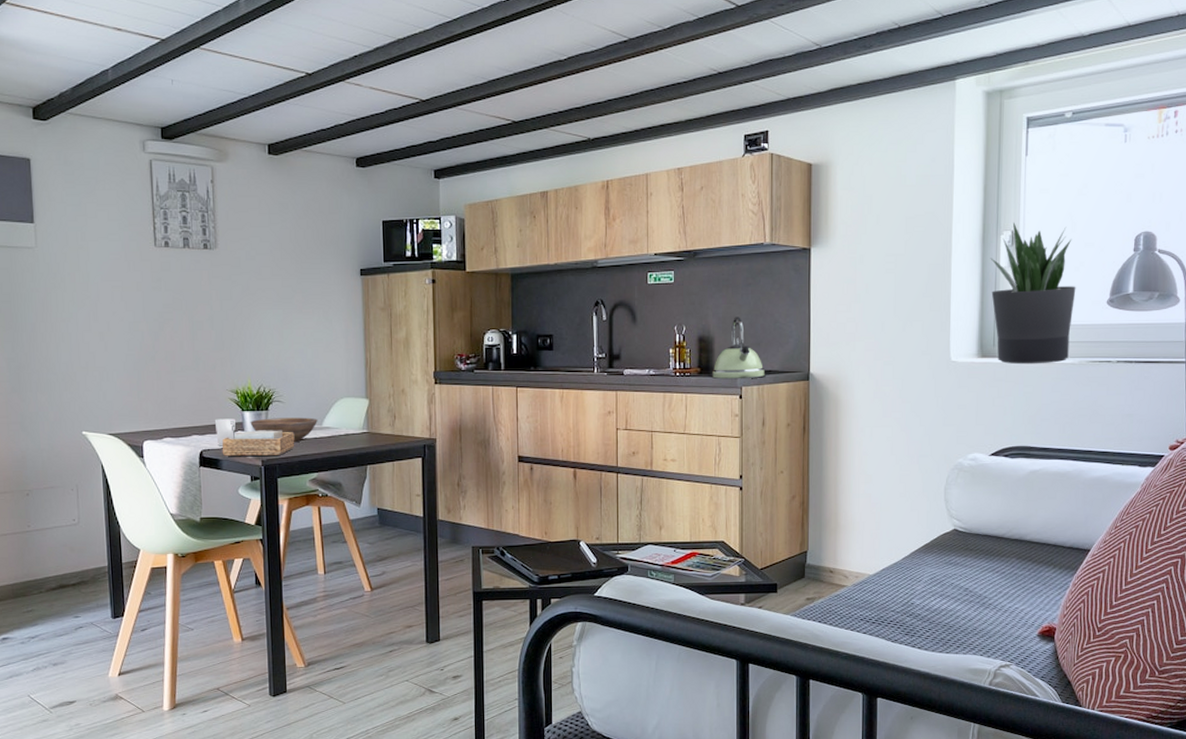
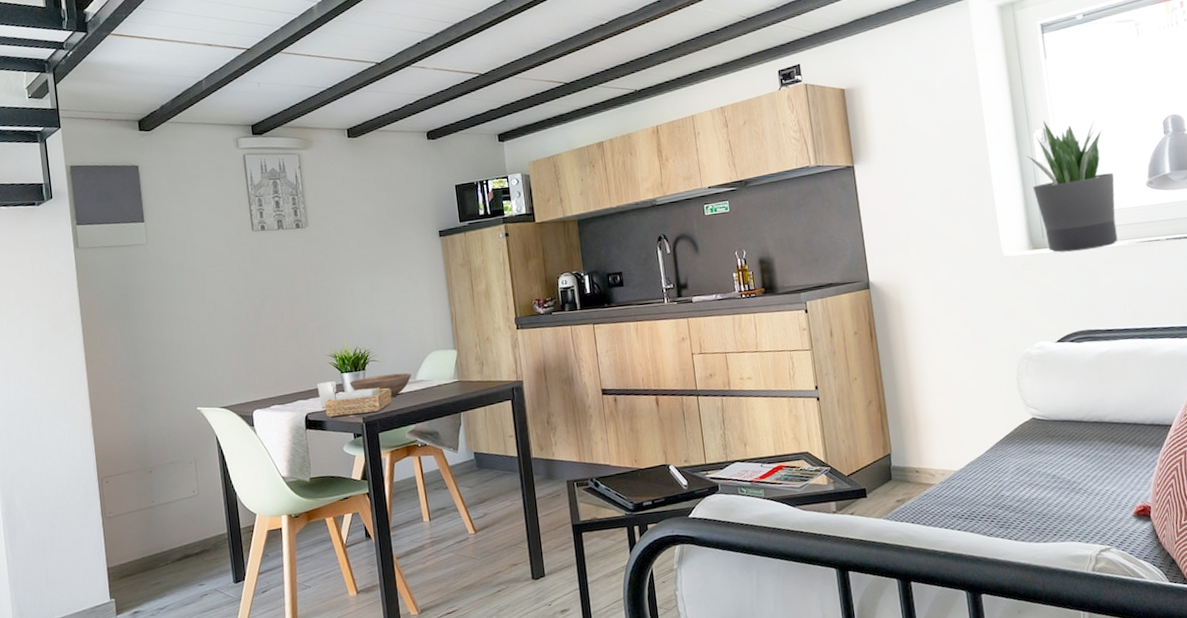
kettle: present [711,317,766,380] -> none [775,236,828,297]

